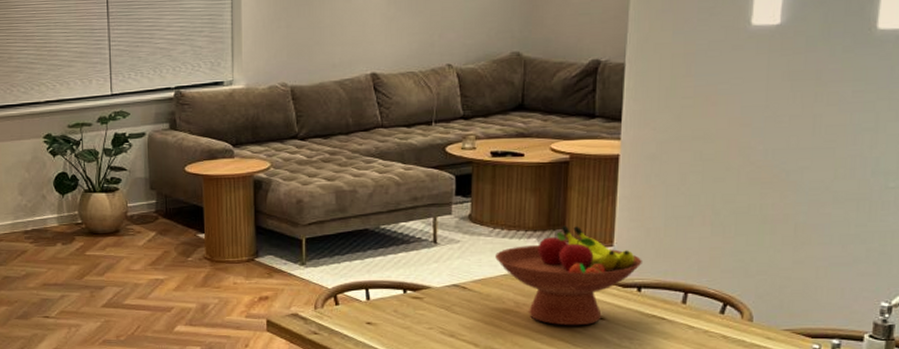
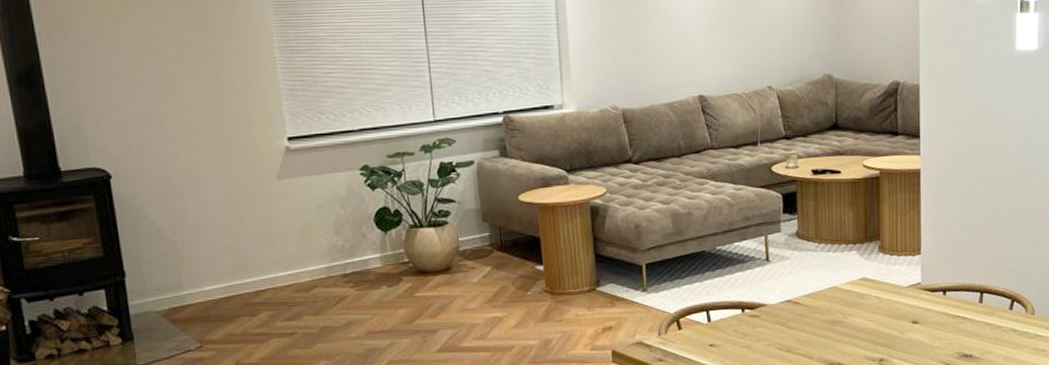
fruit bowl: present [495,225,642,326] -> none [822,237,945,332]

